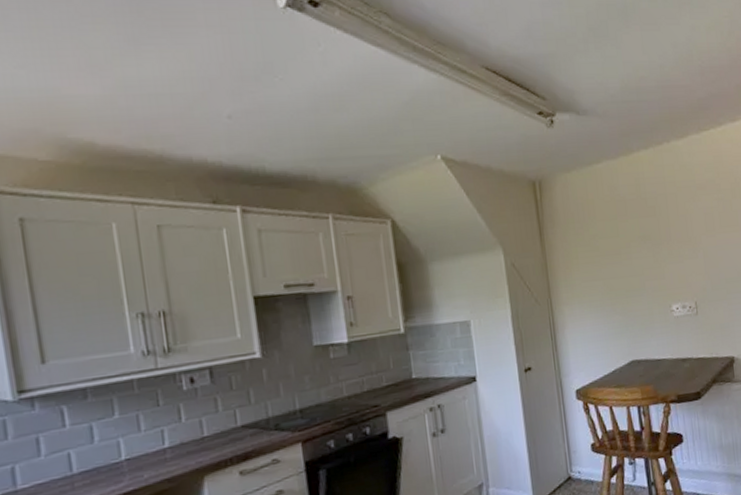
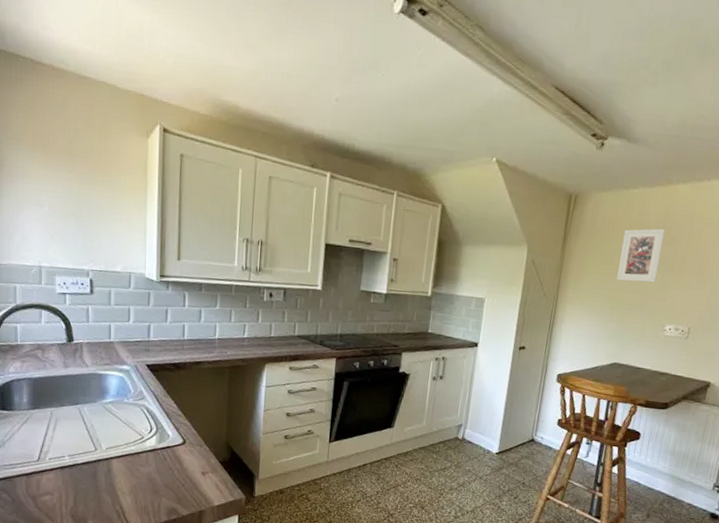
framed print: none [601,201,648,267] -> present [616,228,666,283]

